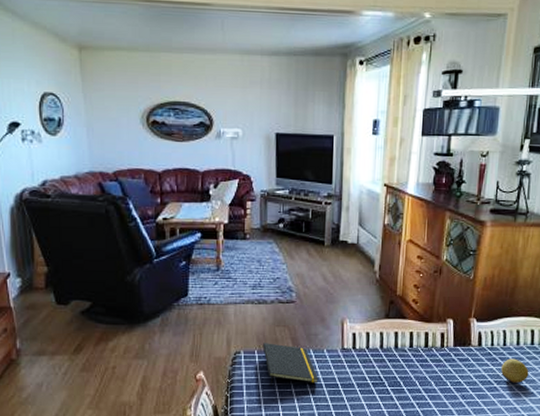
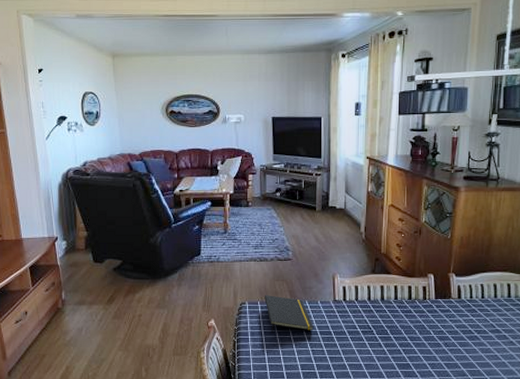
fruit: present [501,358,529,383] -> none [481,310,507,332]

